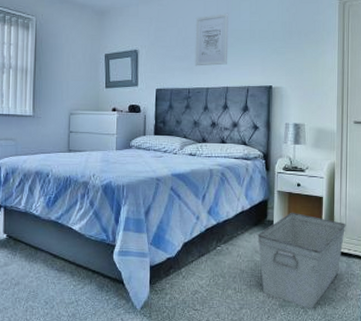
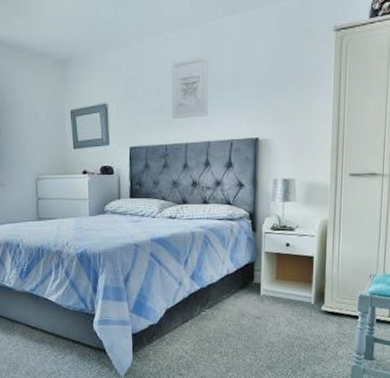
storage bin: present [257,213,346,309] -> none [244,274,338,370]

